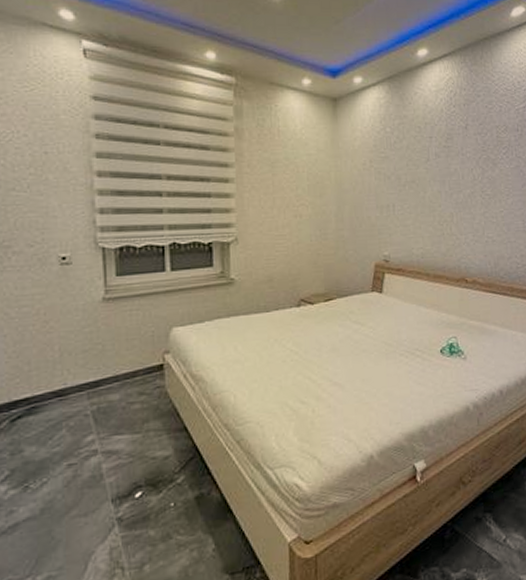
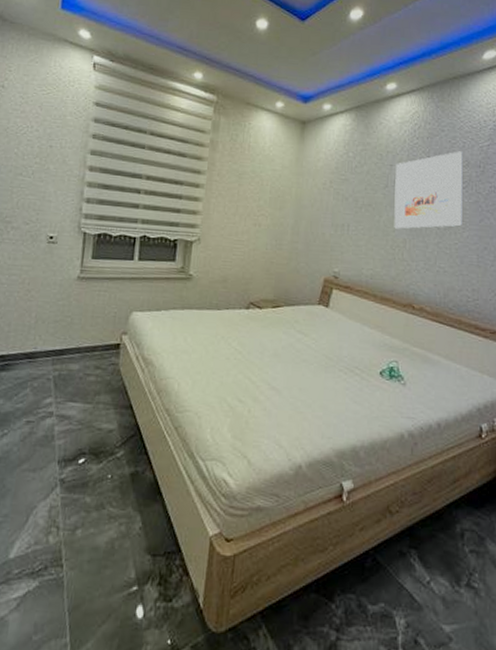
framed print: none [435,116,507,203] -> present [394,151,464,229]

